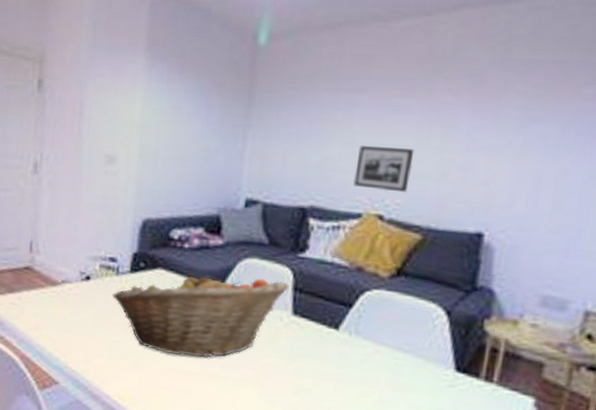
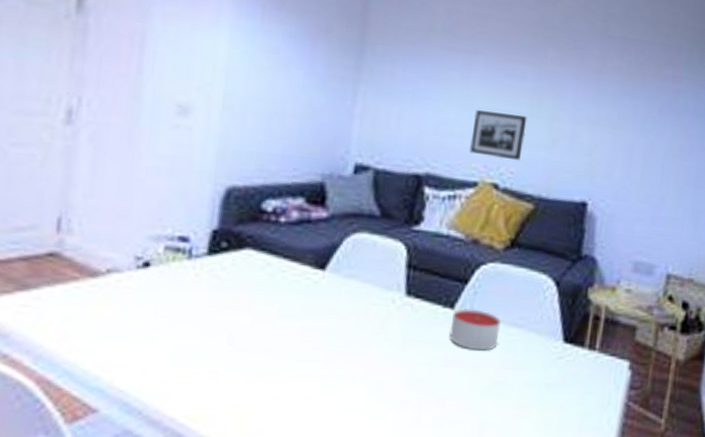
fruit basket: present [112,271,289,358] -> none [181,251,403,355]
candle: none [334,330,386,372] -> present [449,308,501,351]

